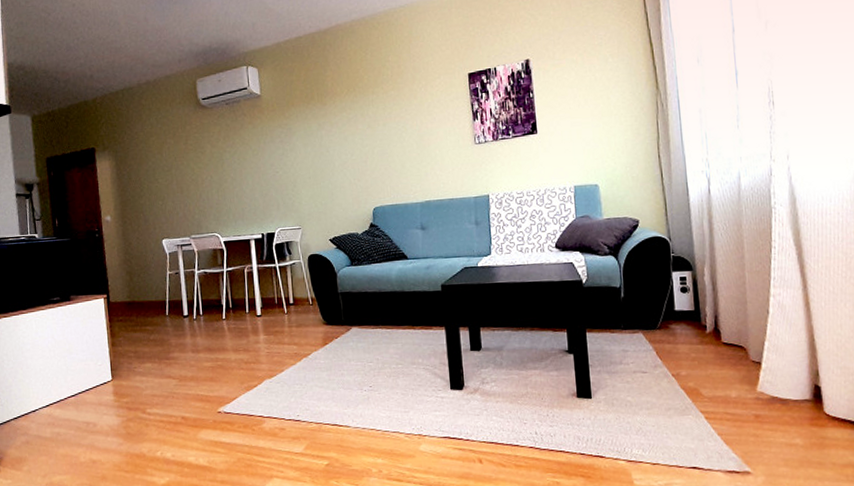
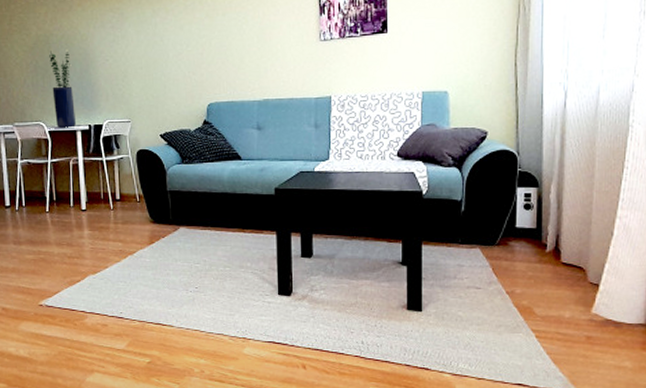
vase: none [223,166,250,238] -> present [49,51,77,128]

